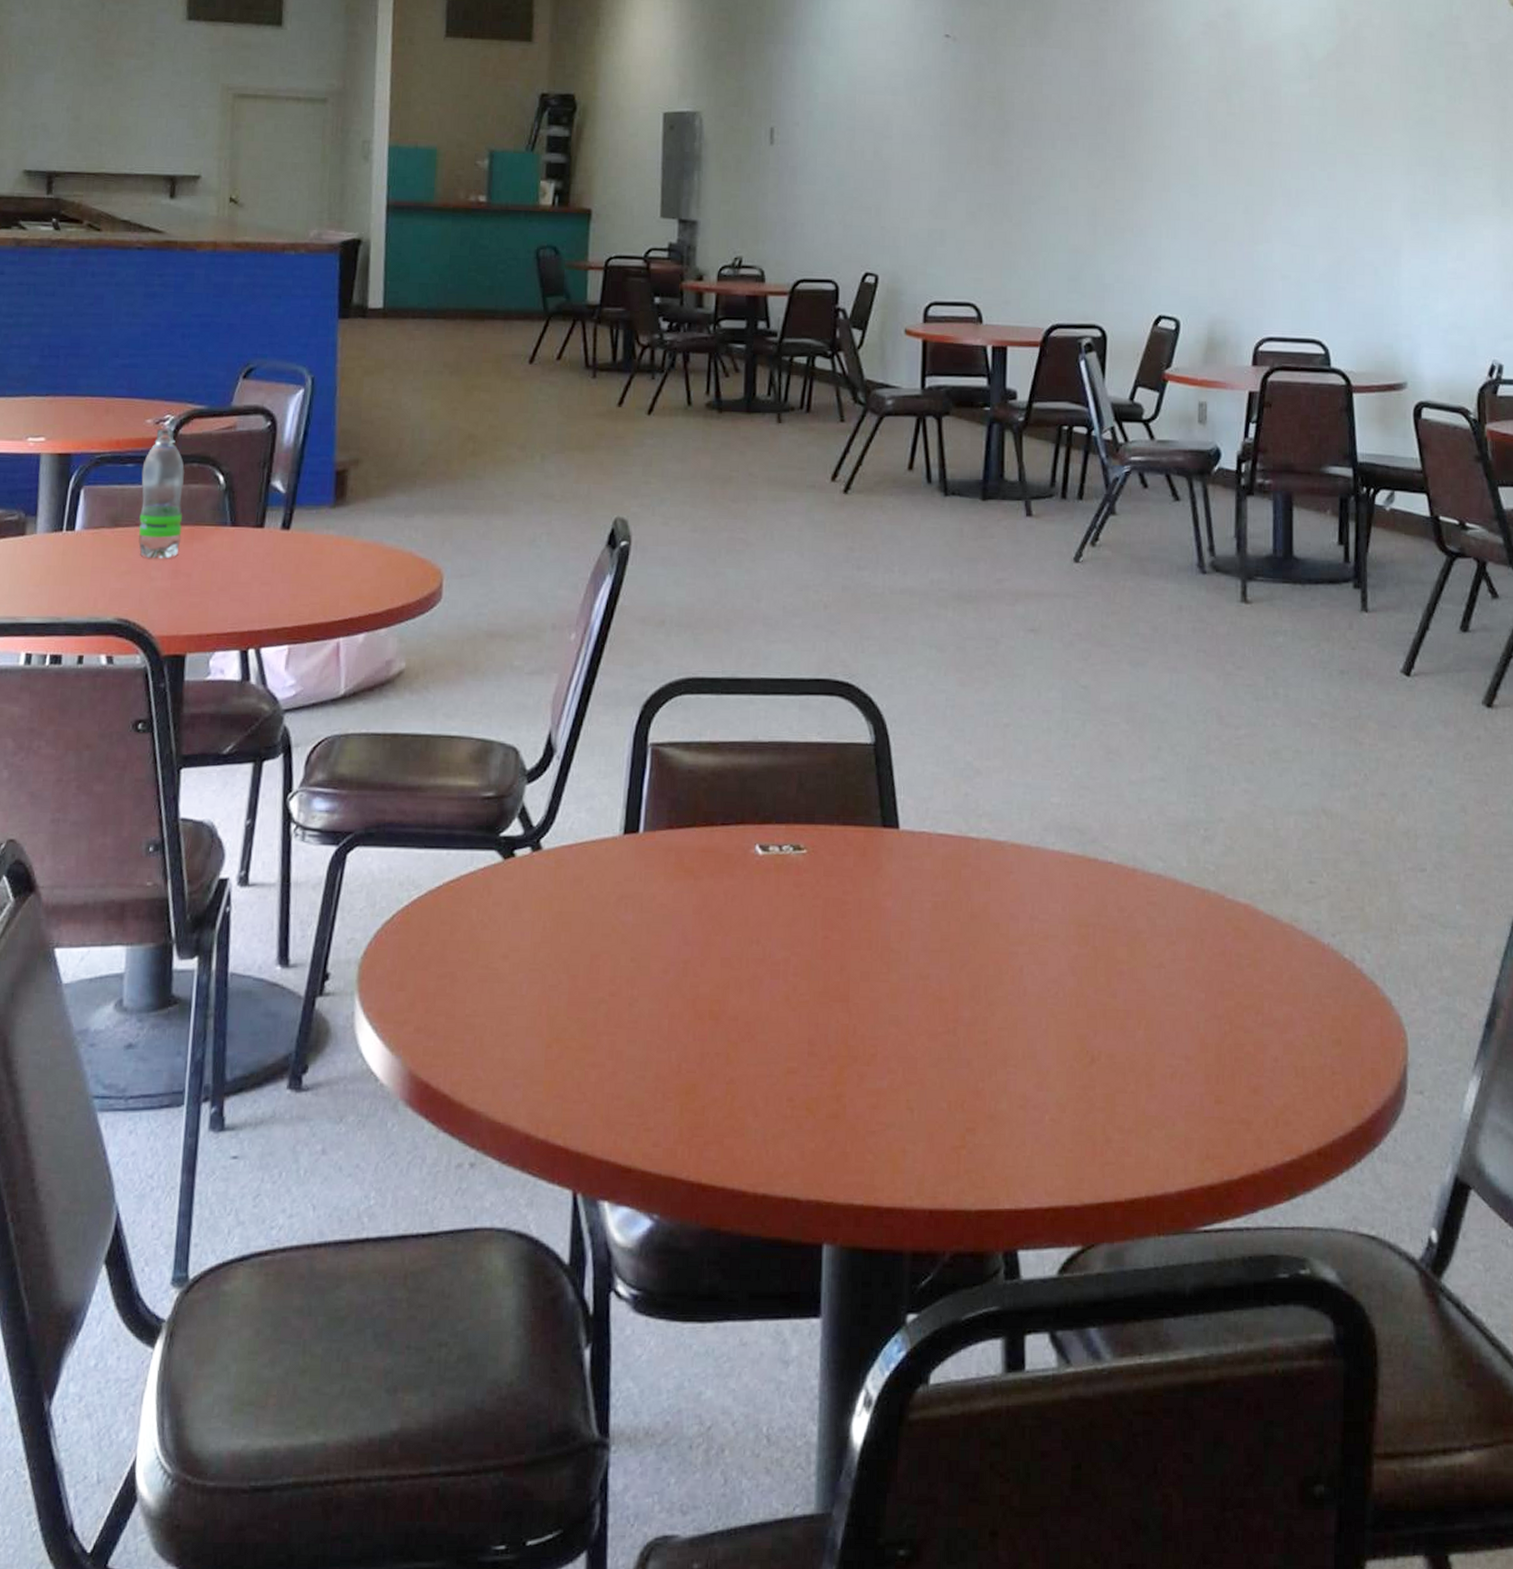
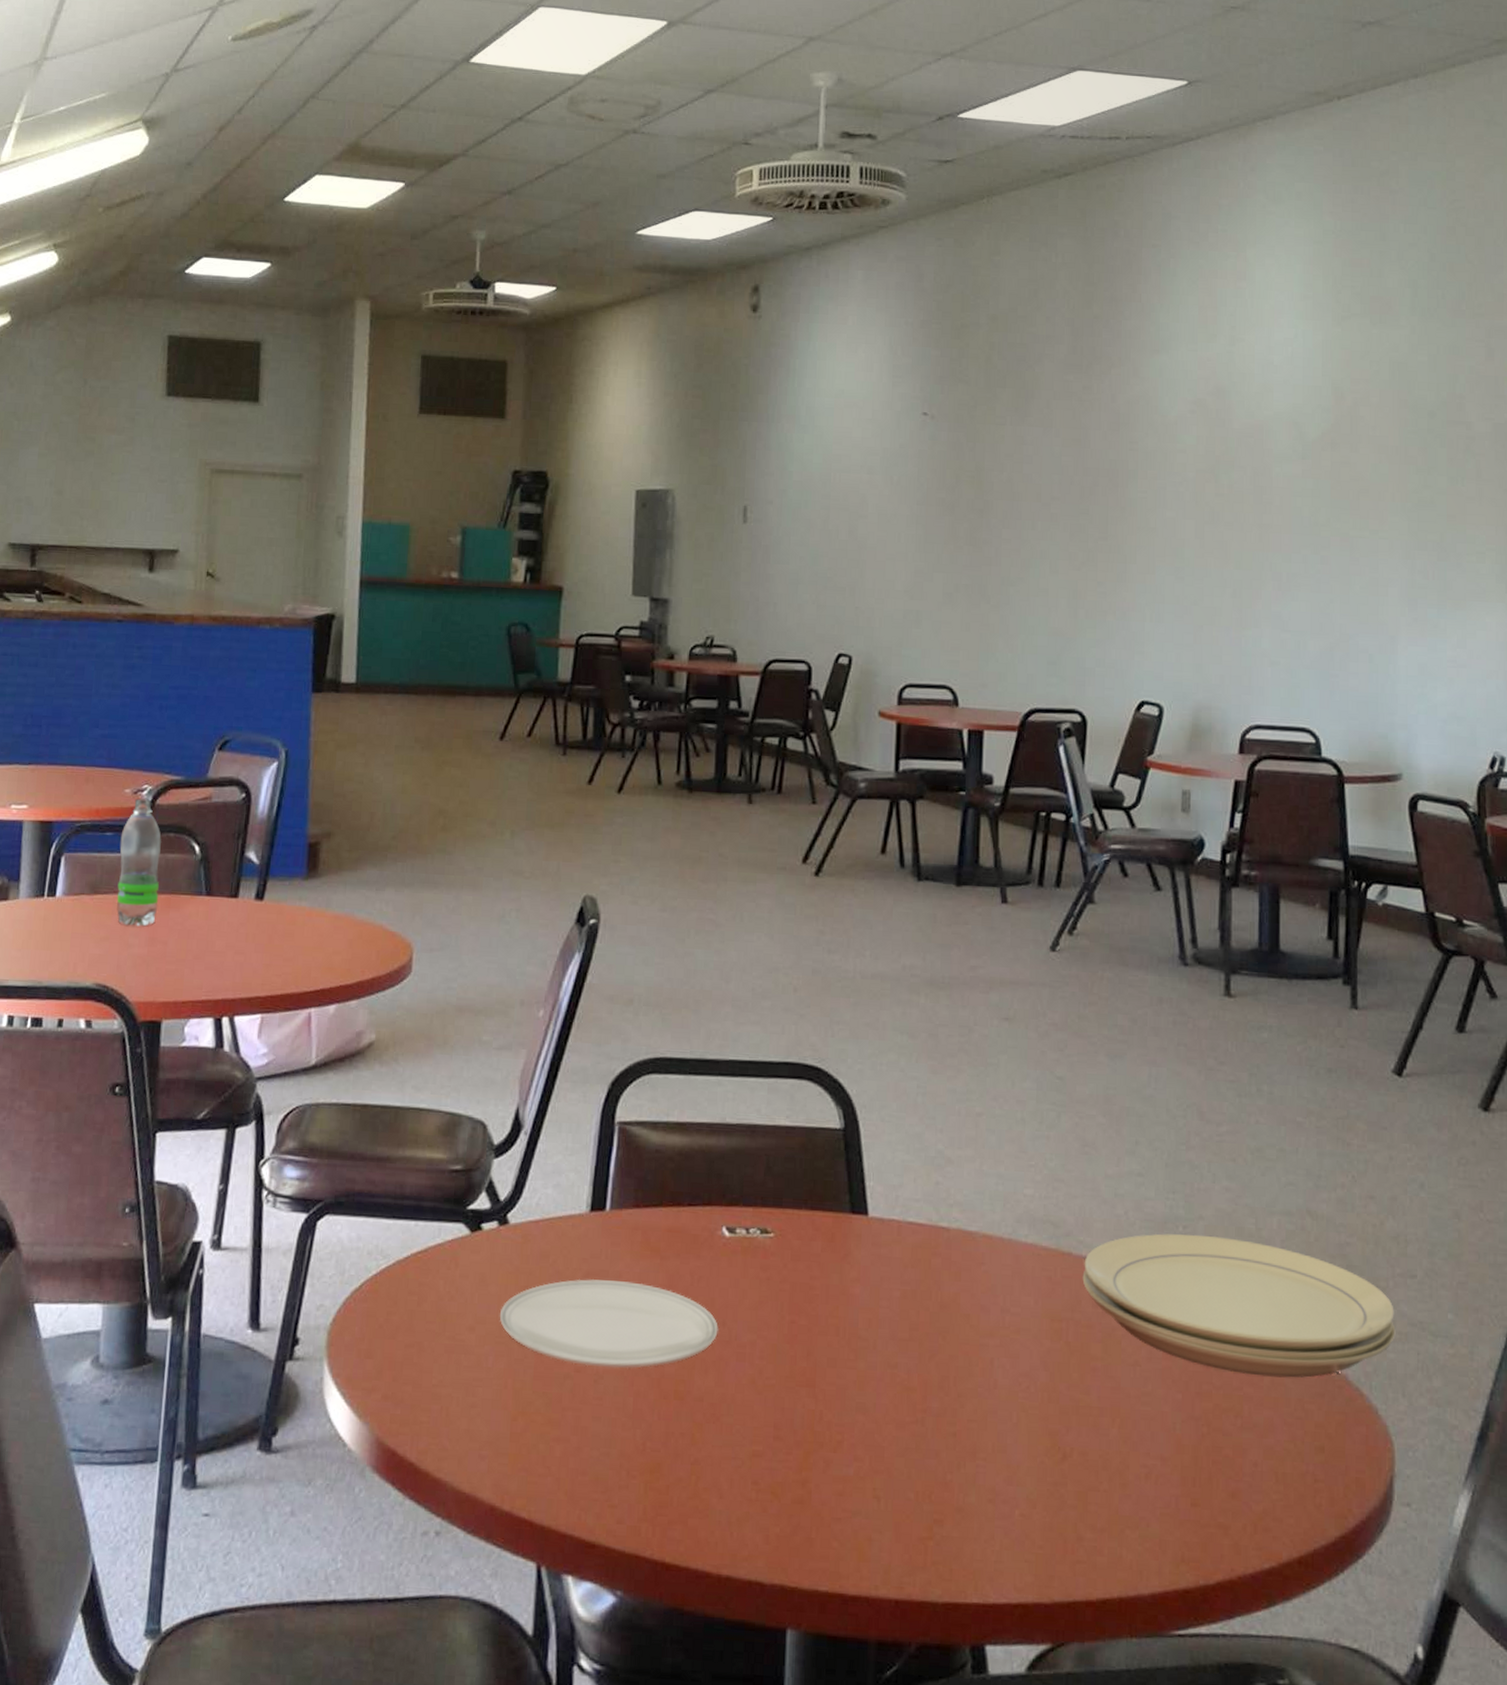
plate: none [533,902,752,991] -> present [499,1279,718,1369]
plate: none [1108,836,1407,974] -> present [1082,1233,1396,1378]

